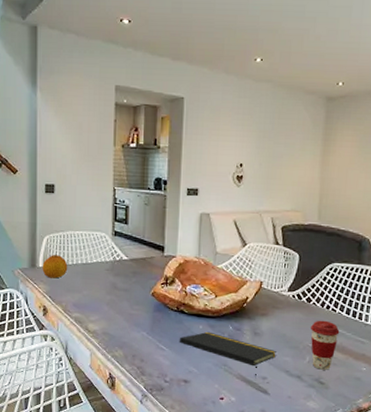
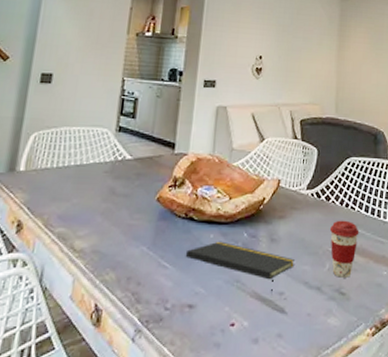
fruit: present [42,254,68,279] -> none [23,154,57,185]

